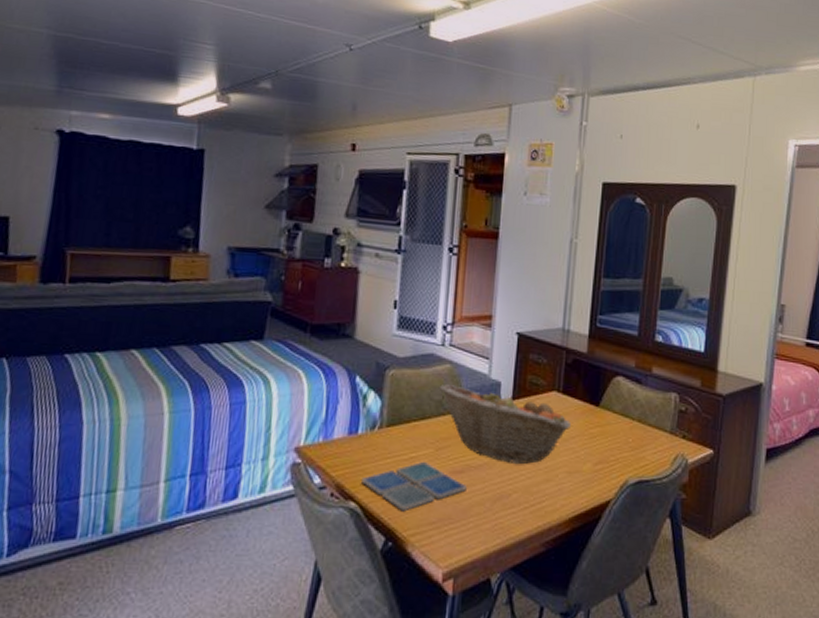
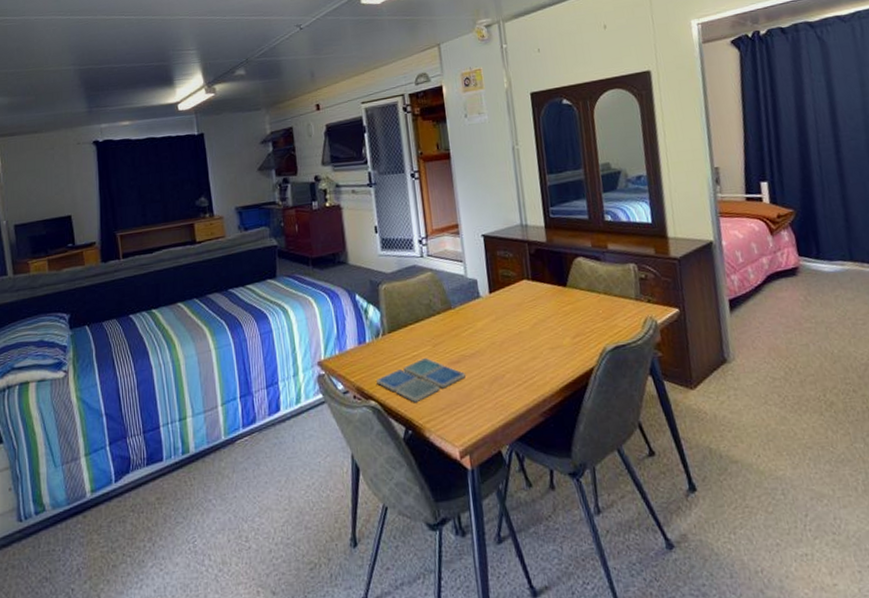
fruit basket: present [438,385,572,465] -> none [425,284,546,349]

